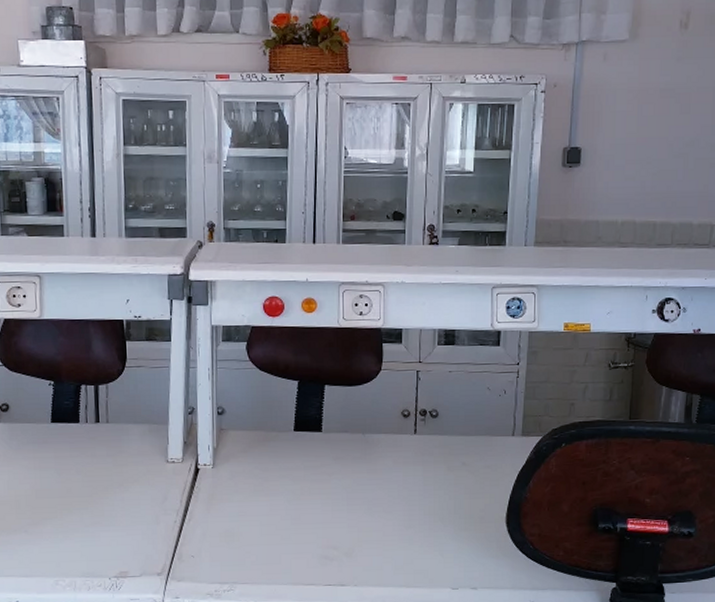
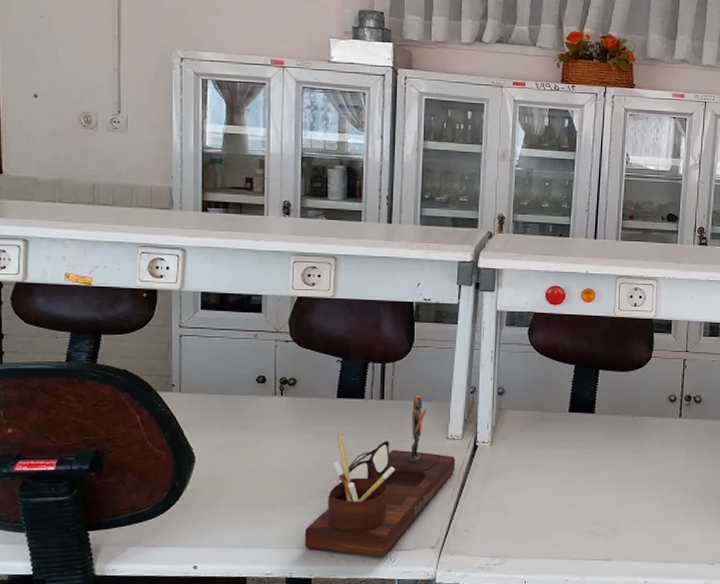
desk organizer: none [28,418,177,584] -> present [304,395,456,557]

